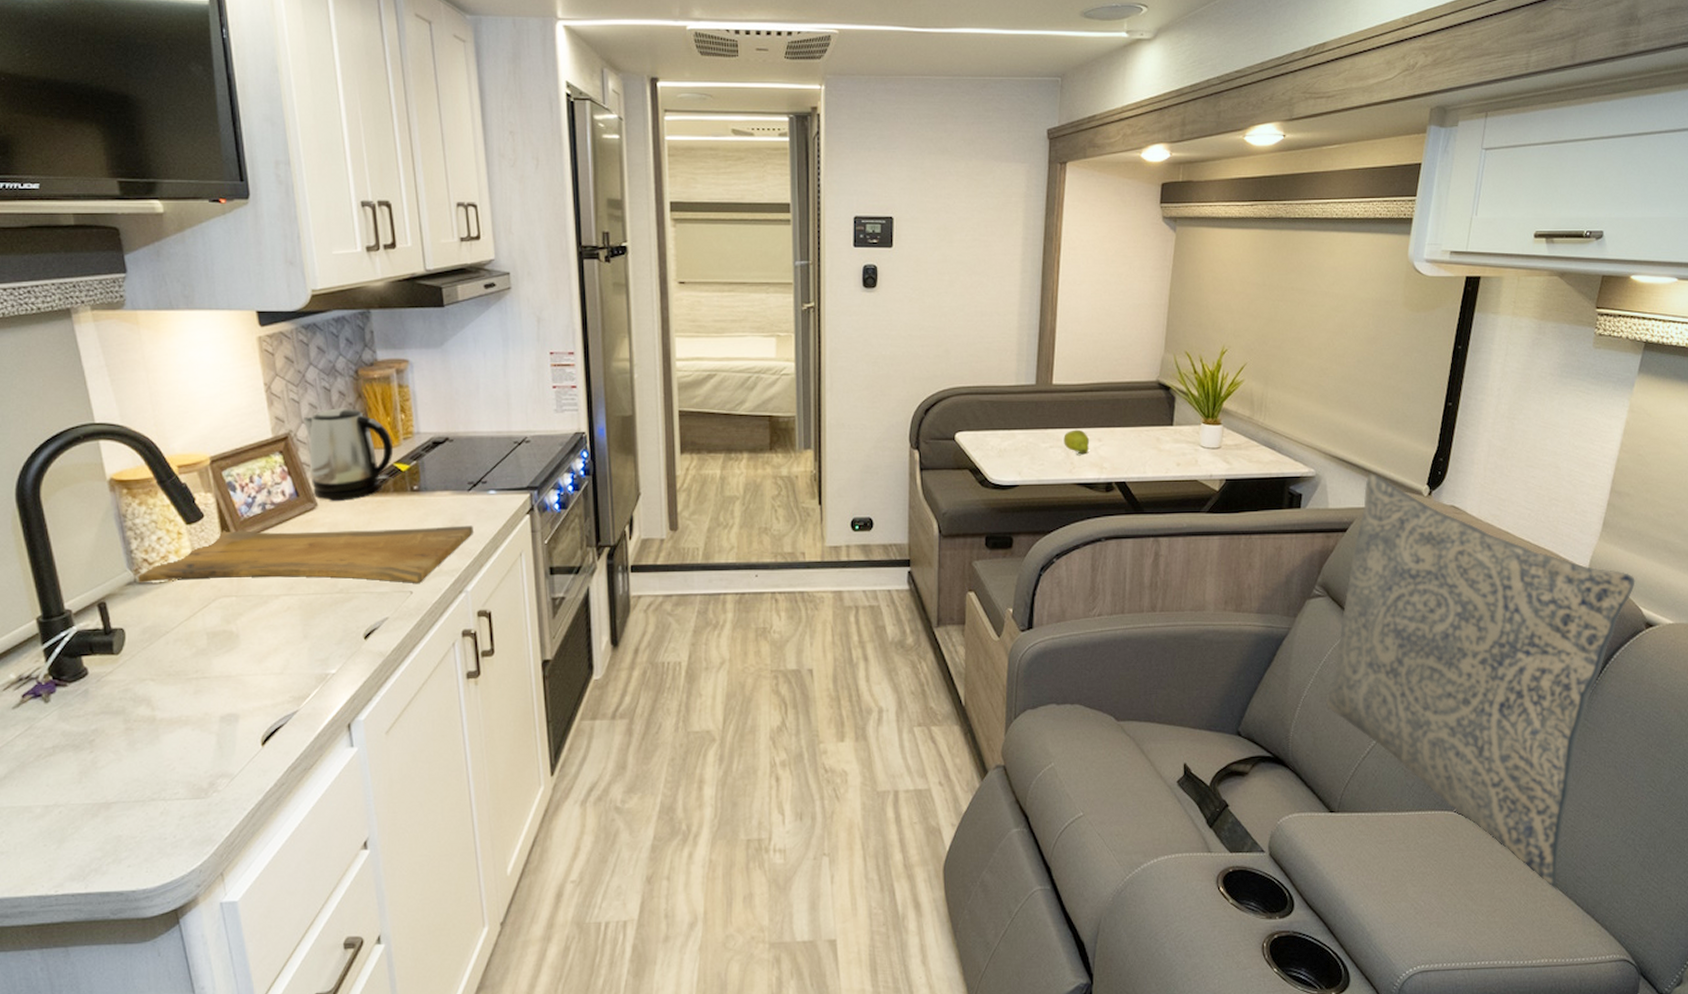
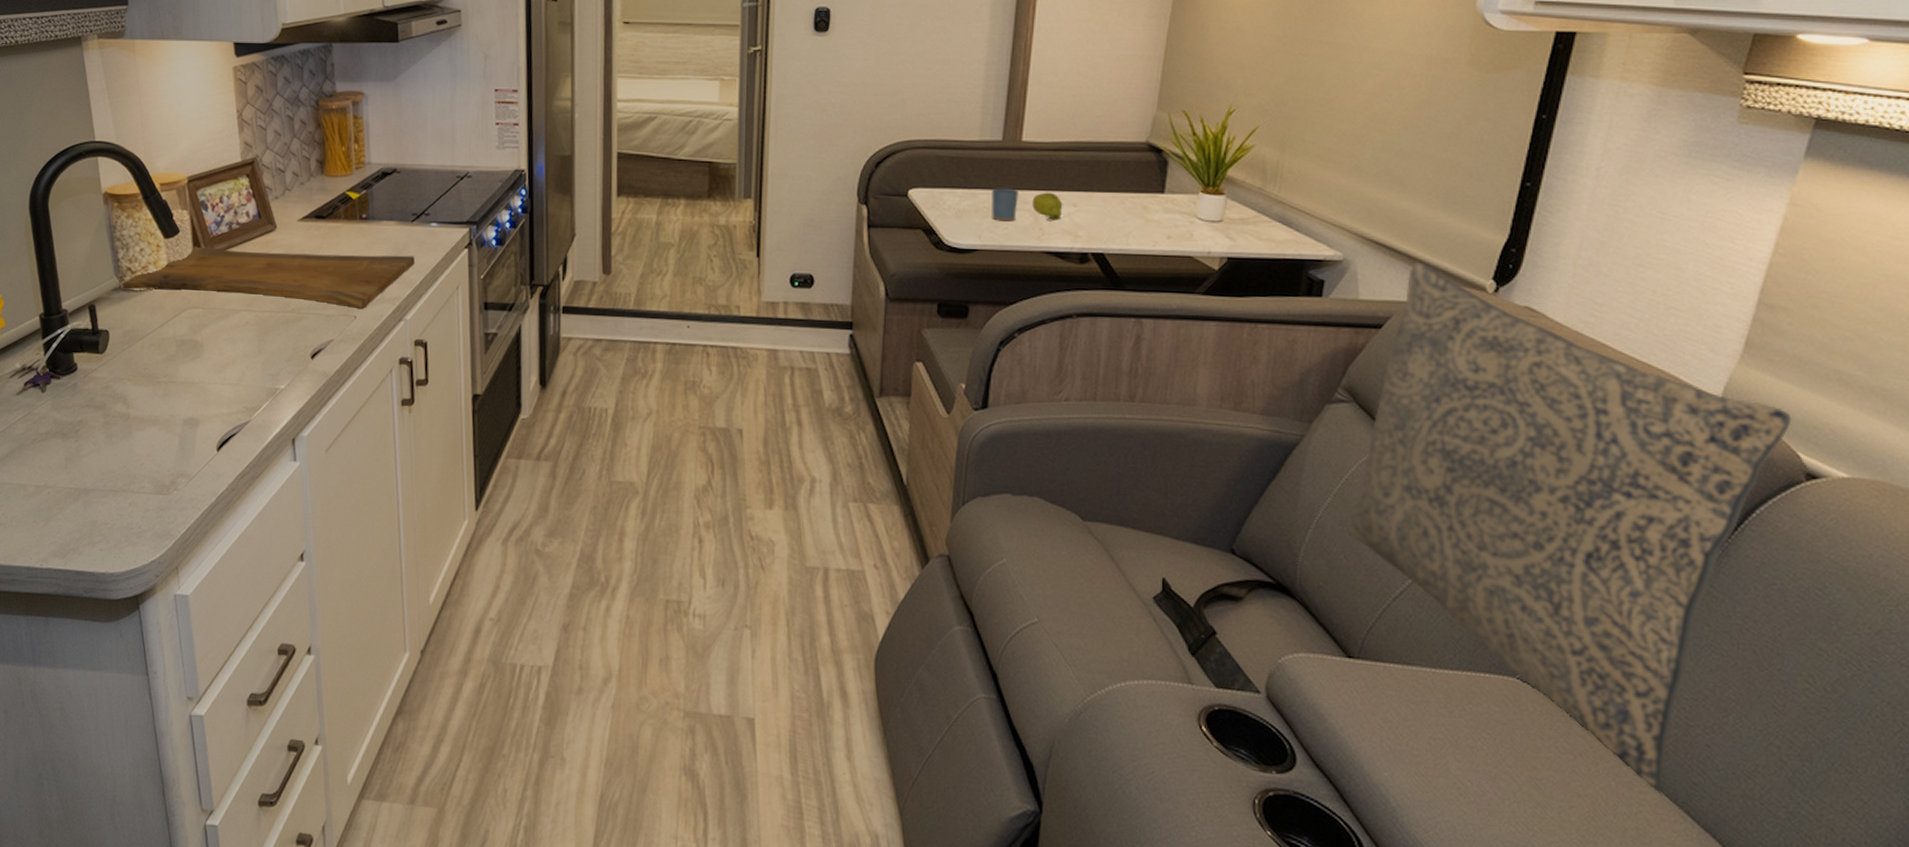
kettle: present [303,408,394,501] -> none [268,136,346,224]
mug: none [1029,427,1052,458] -> present [992,188,1018,221]

